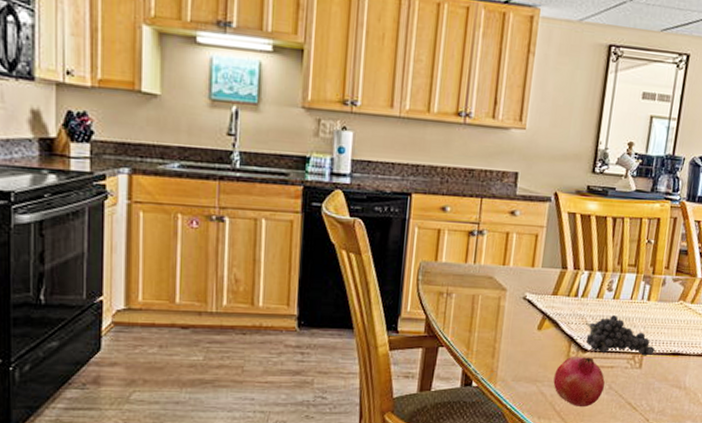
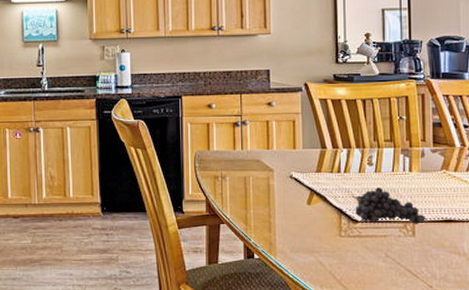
fruit: present [553,356,605,408] -> none [330,227,381,276]

